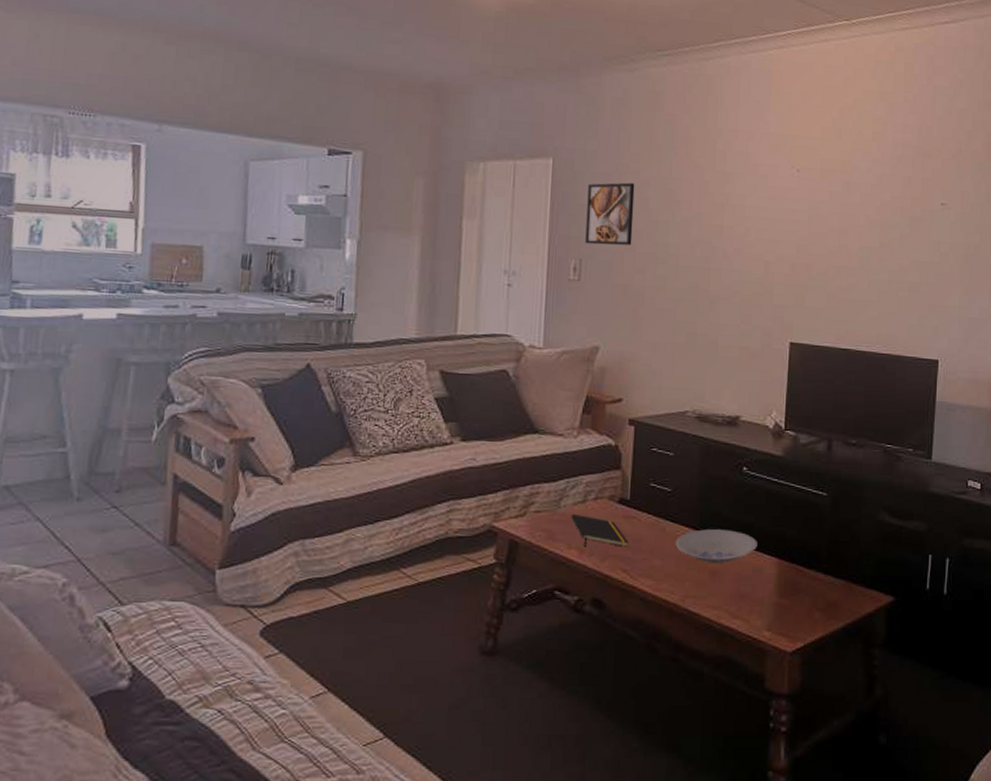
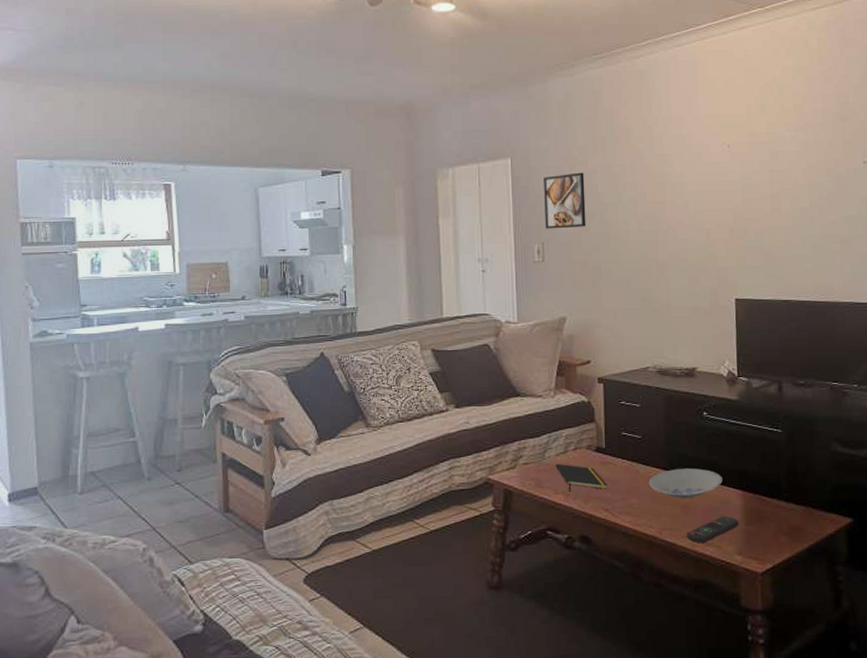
remote control: none [712,585,772,615] -> present [687,516,740,543]

